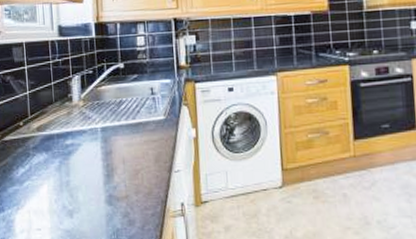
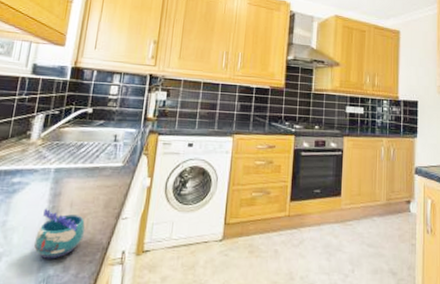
mug: none [98,166,142,214] -> present [34,208,86,259]

